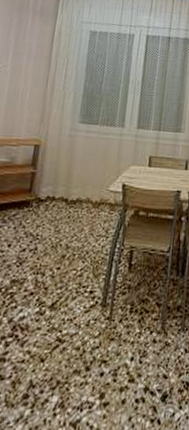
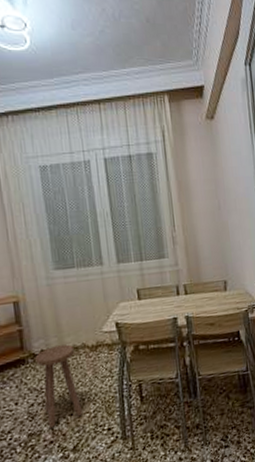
stool: none [33,195,78,278] -> present [35,344,82,428]

